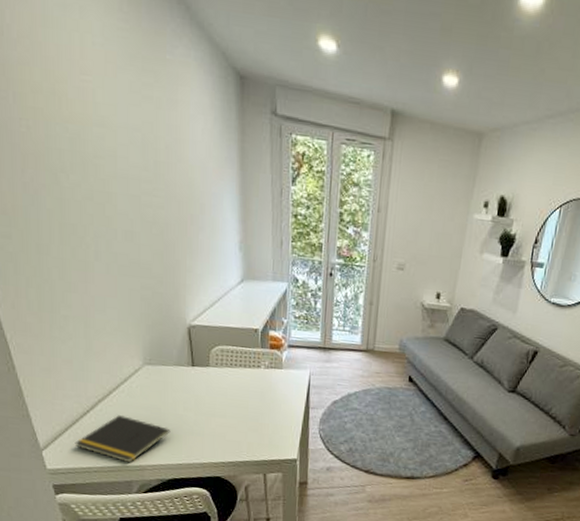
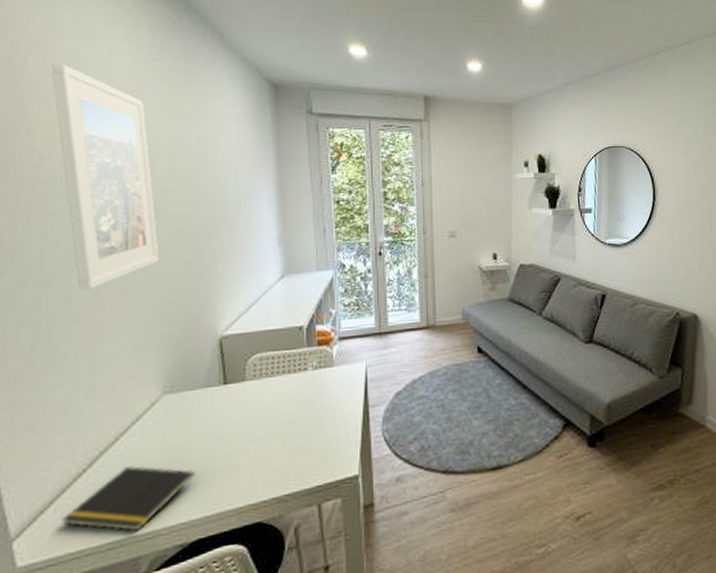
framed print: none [27,21,136,264] -> present [51,63,159,290]

